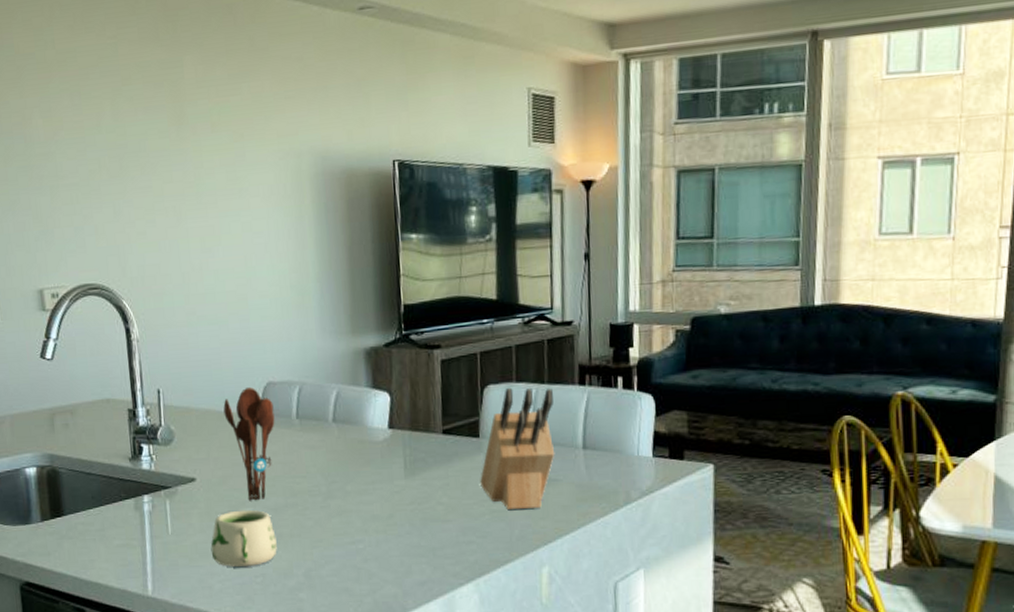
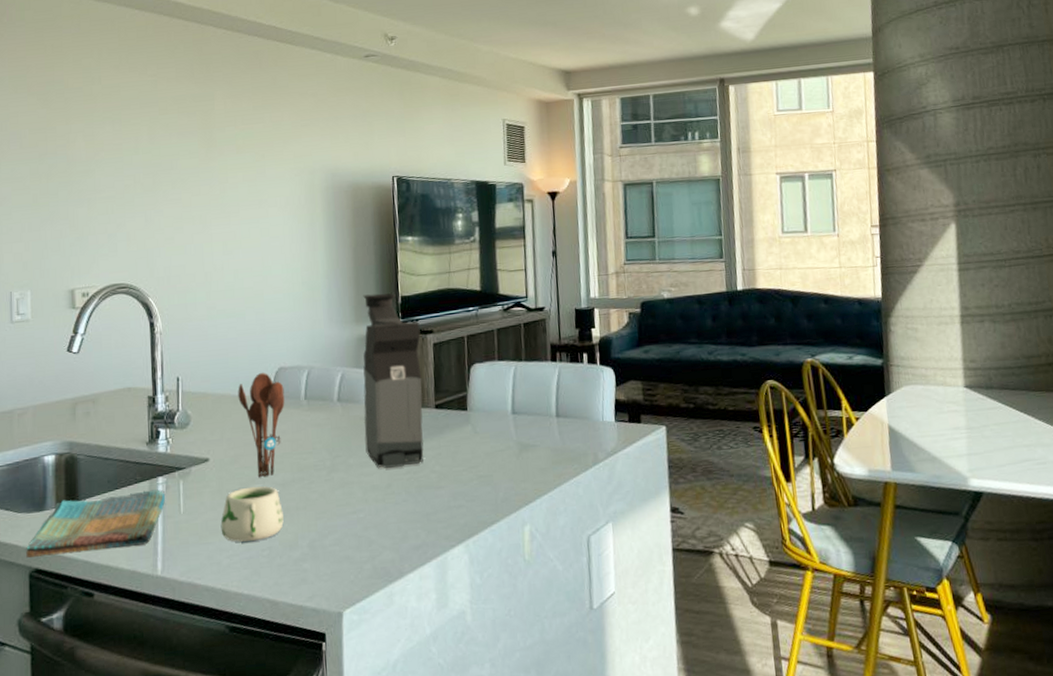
dish towel: none [15,508,153,570] -> present [26,489,166,558]
coffee maker: none [360,300,430,497] -> present [363,293,424,469]
knife block: present [480,387,555,509] -> none [468,365,533,474]

